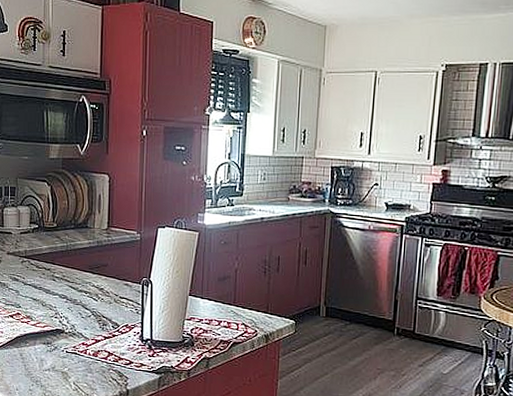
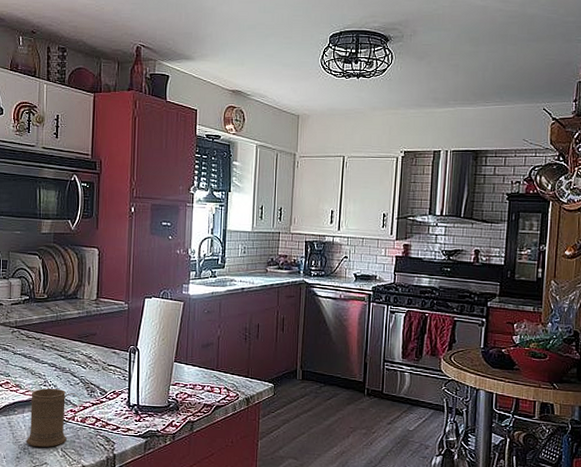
mug: none [38,320,94,380] -> present [26,388,82,447]

